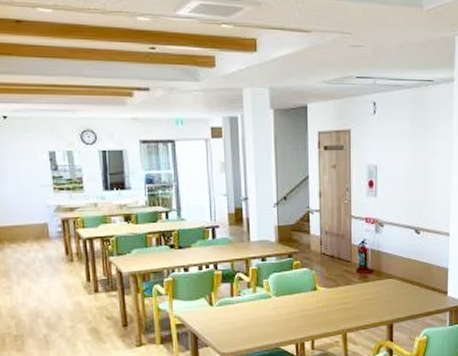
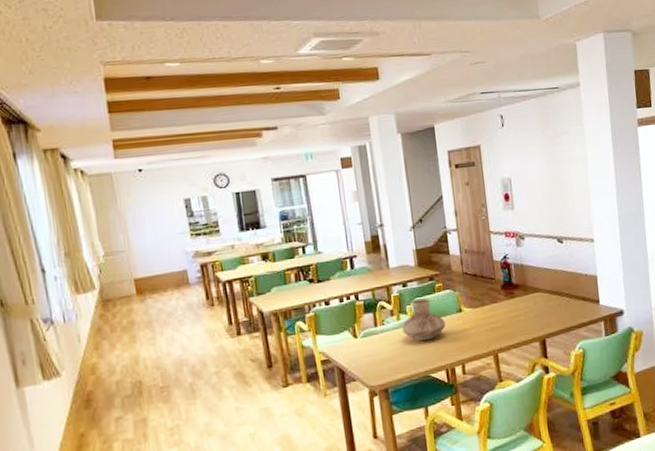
vase: none [257,274,300,314] -> present [402,298,446,341]

